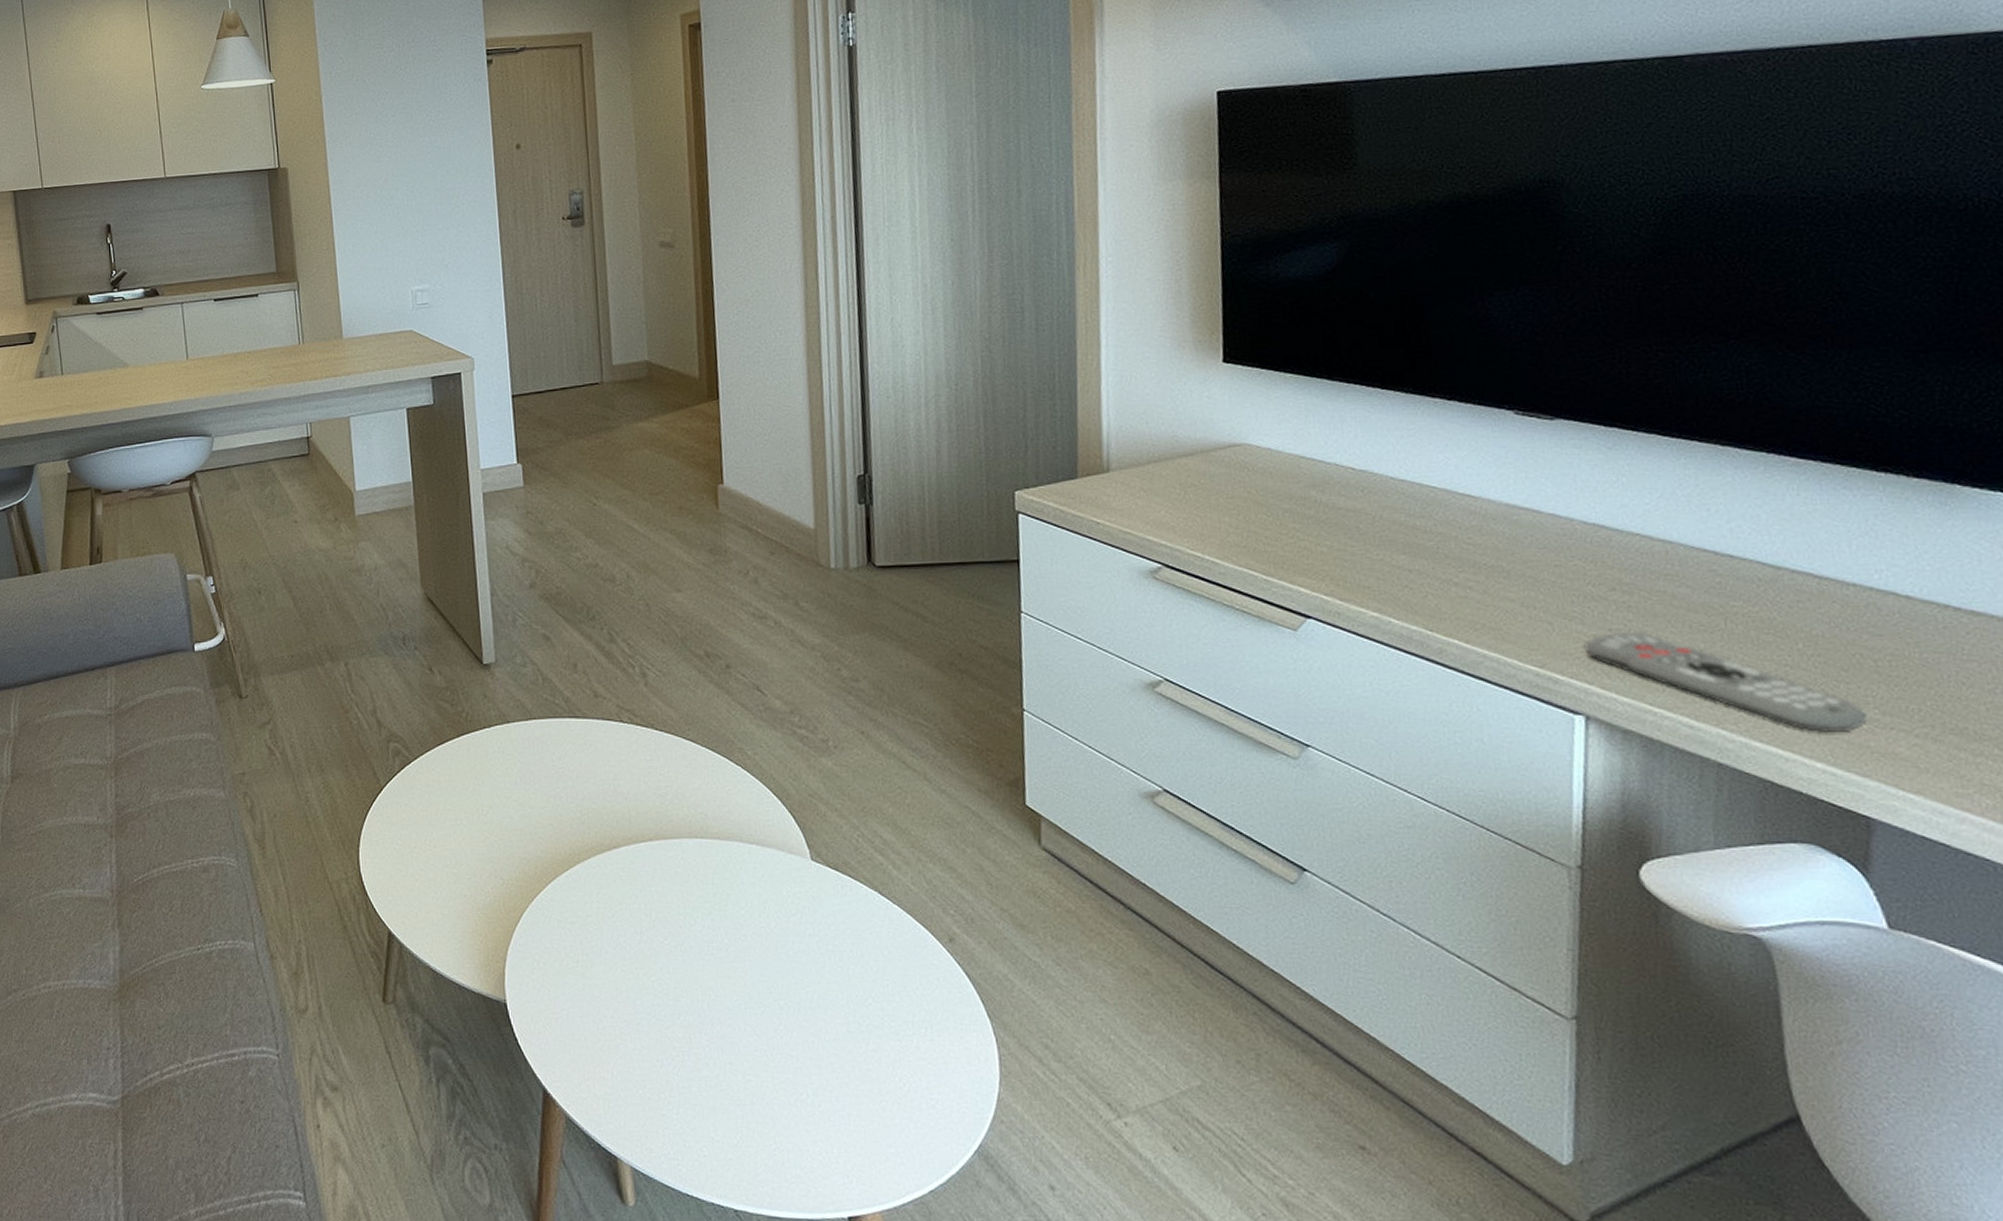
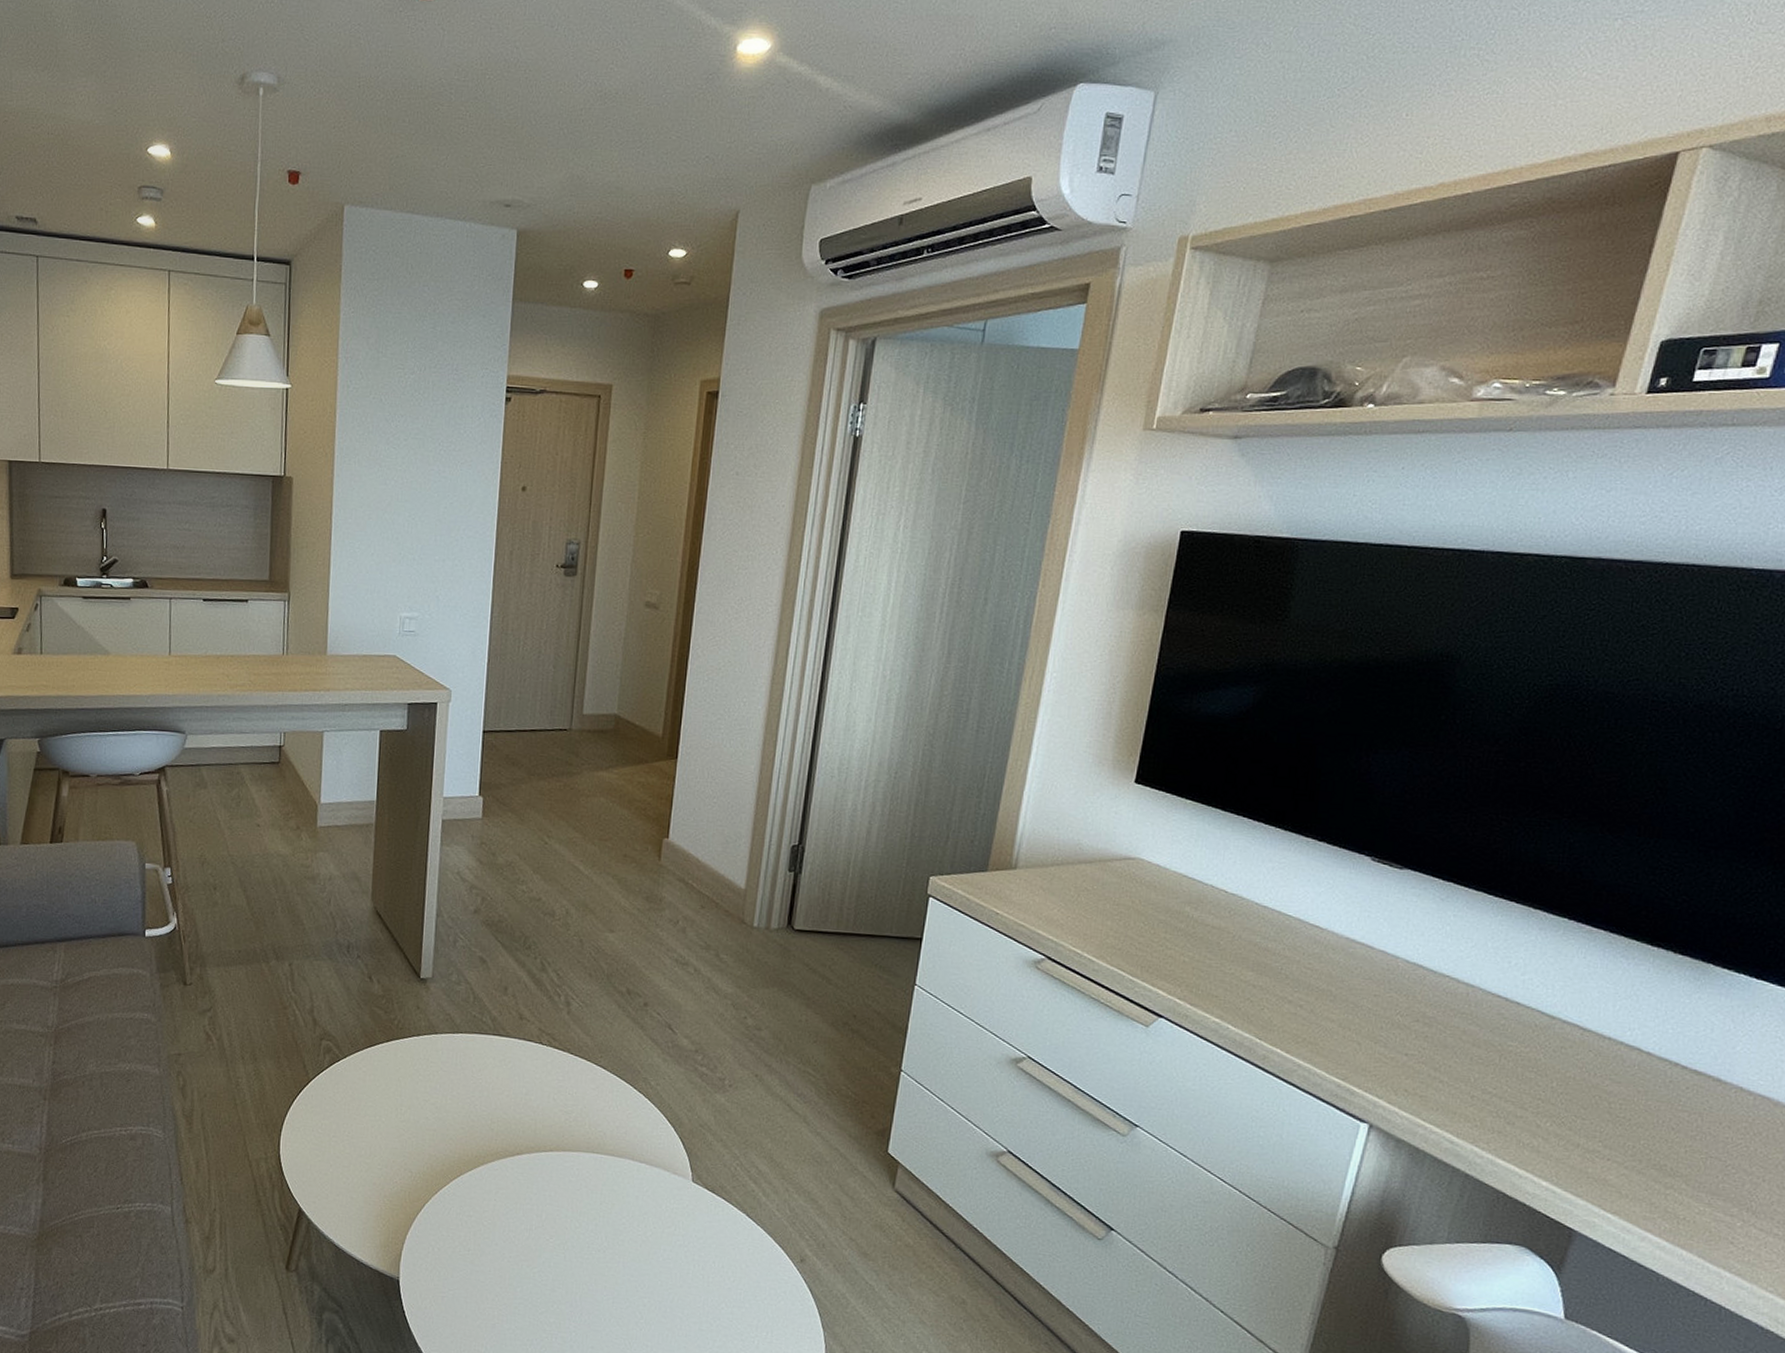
remote control: present [1584,631,1867,734] -> none [1381,1057,1592,1159]

